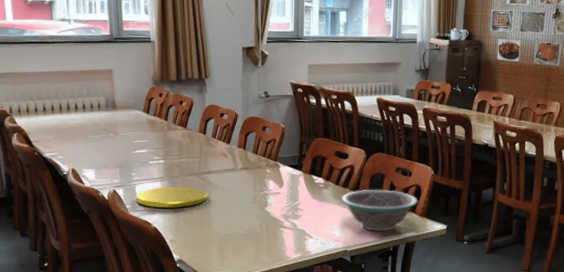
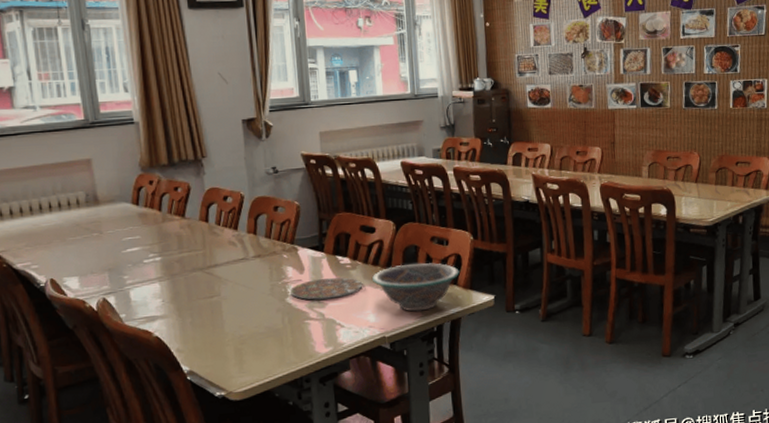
plate: present [136,186,208,208] -> none [130,284,218,314]
plate: none [270,194,333,212] -> present [290,277,363,300]

